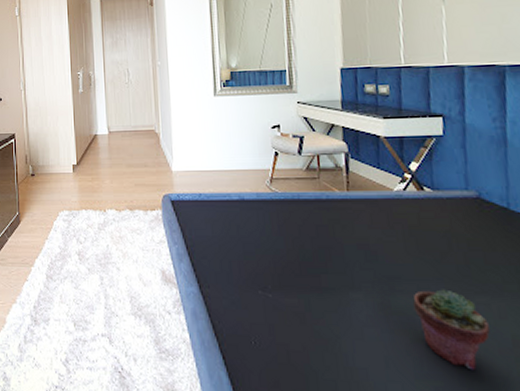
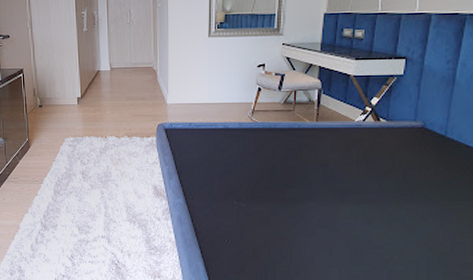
potted succulent: present [413,289,490,371] -> none [357,199,413,258]

